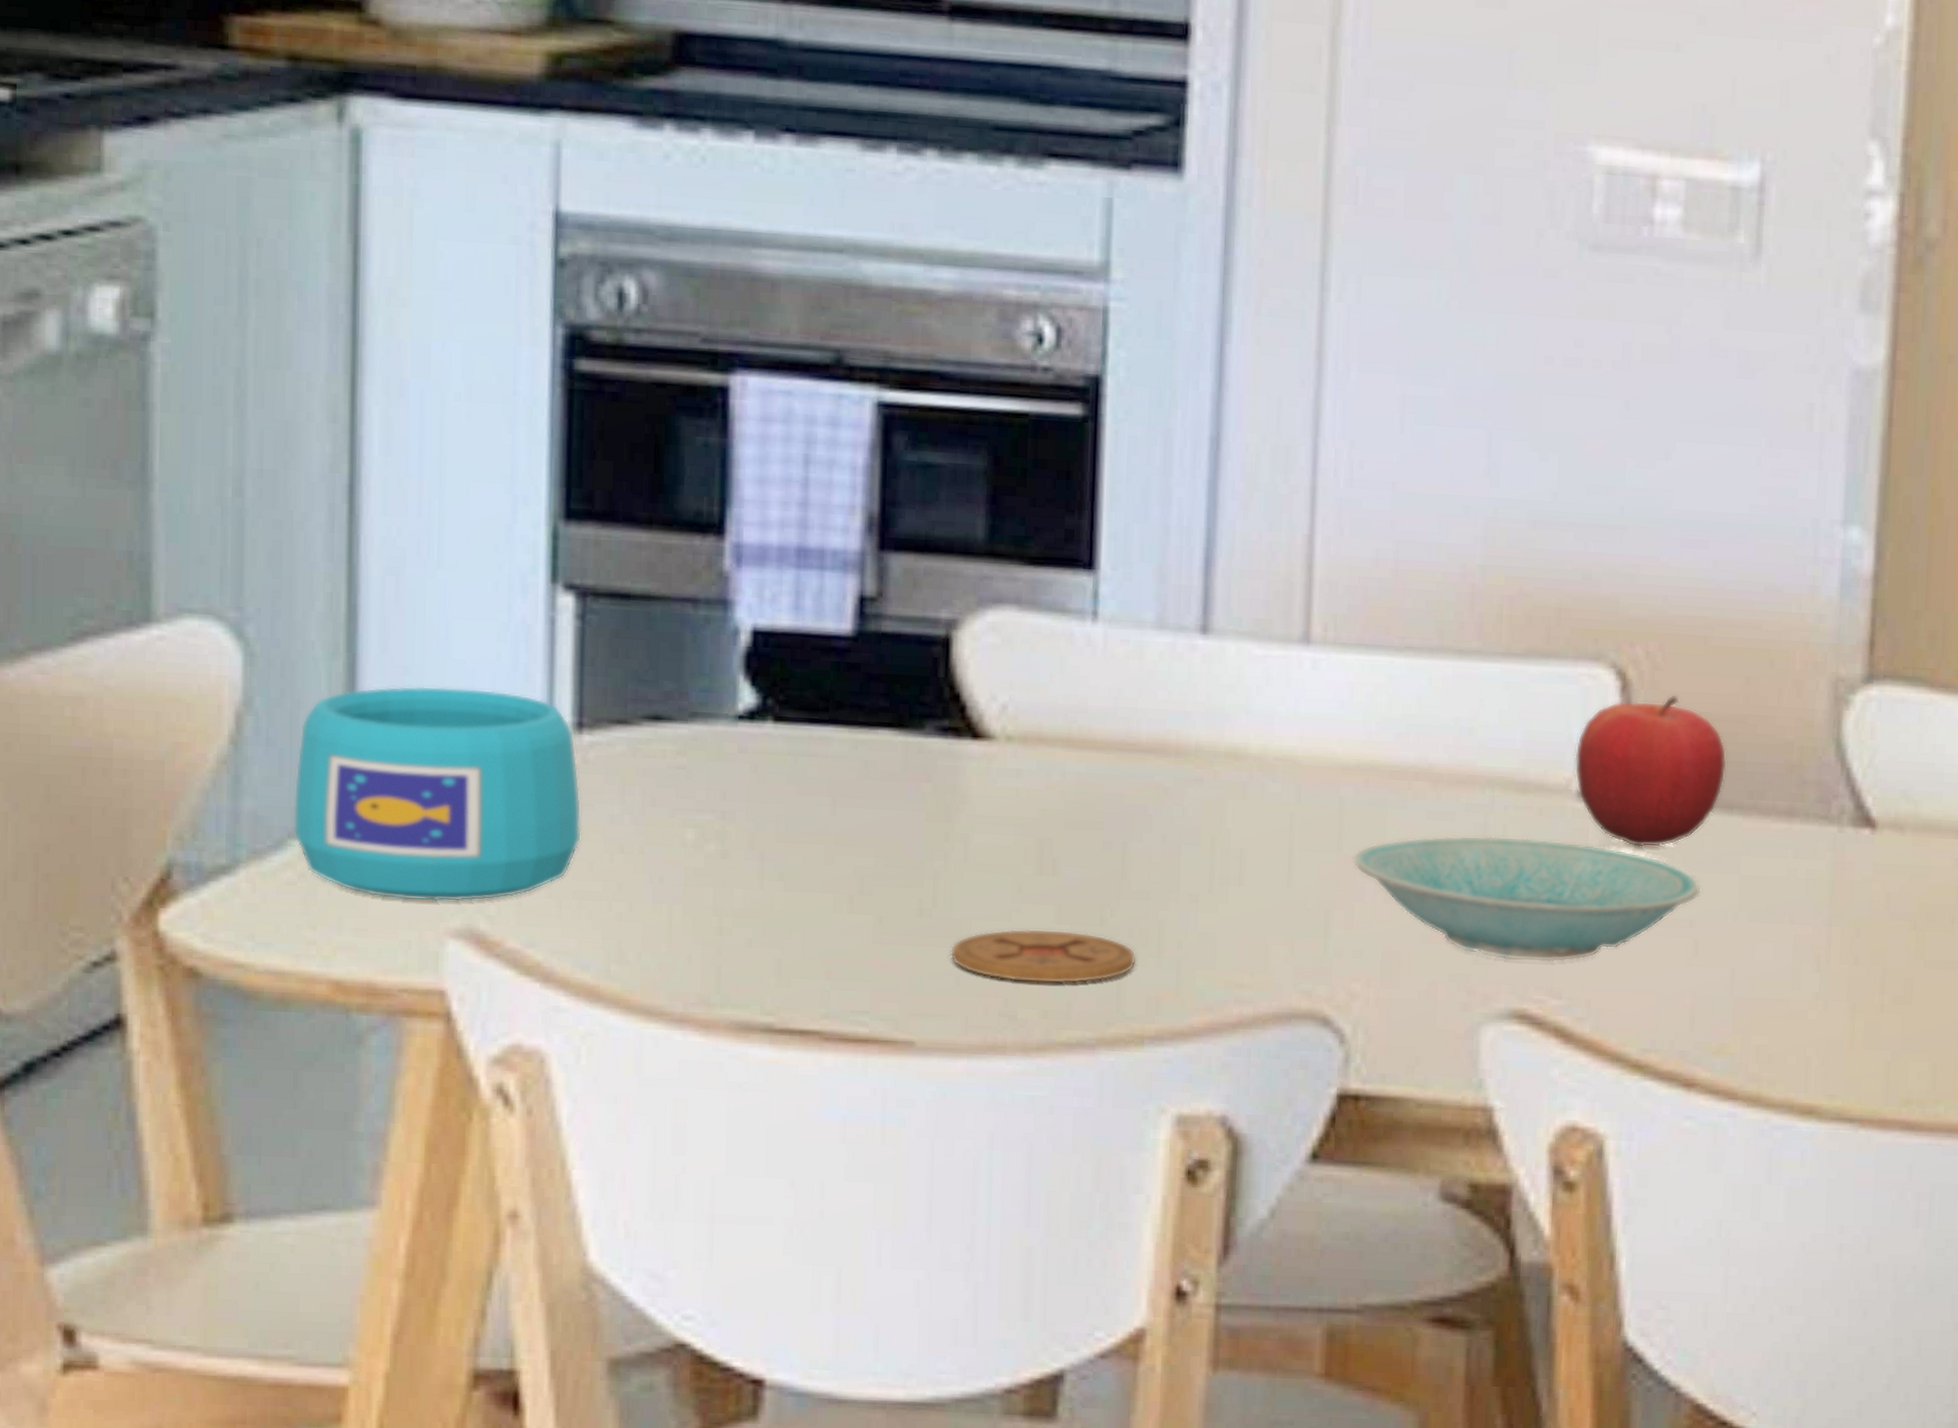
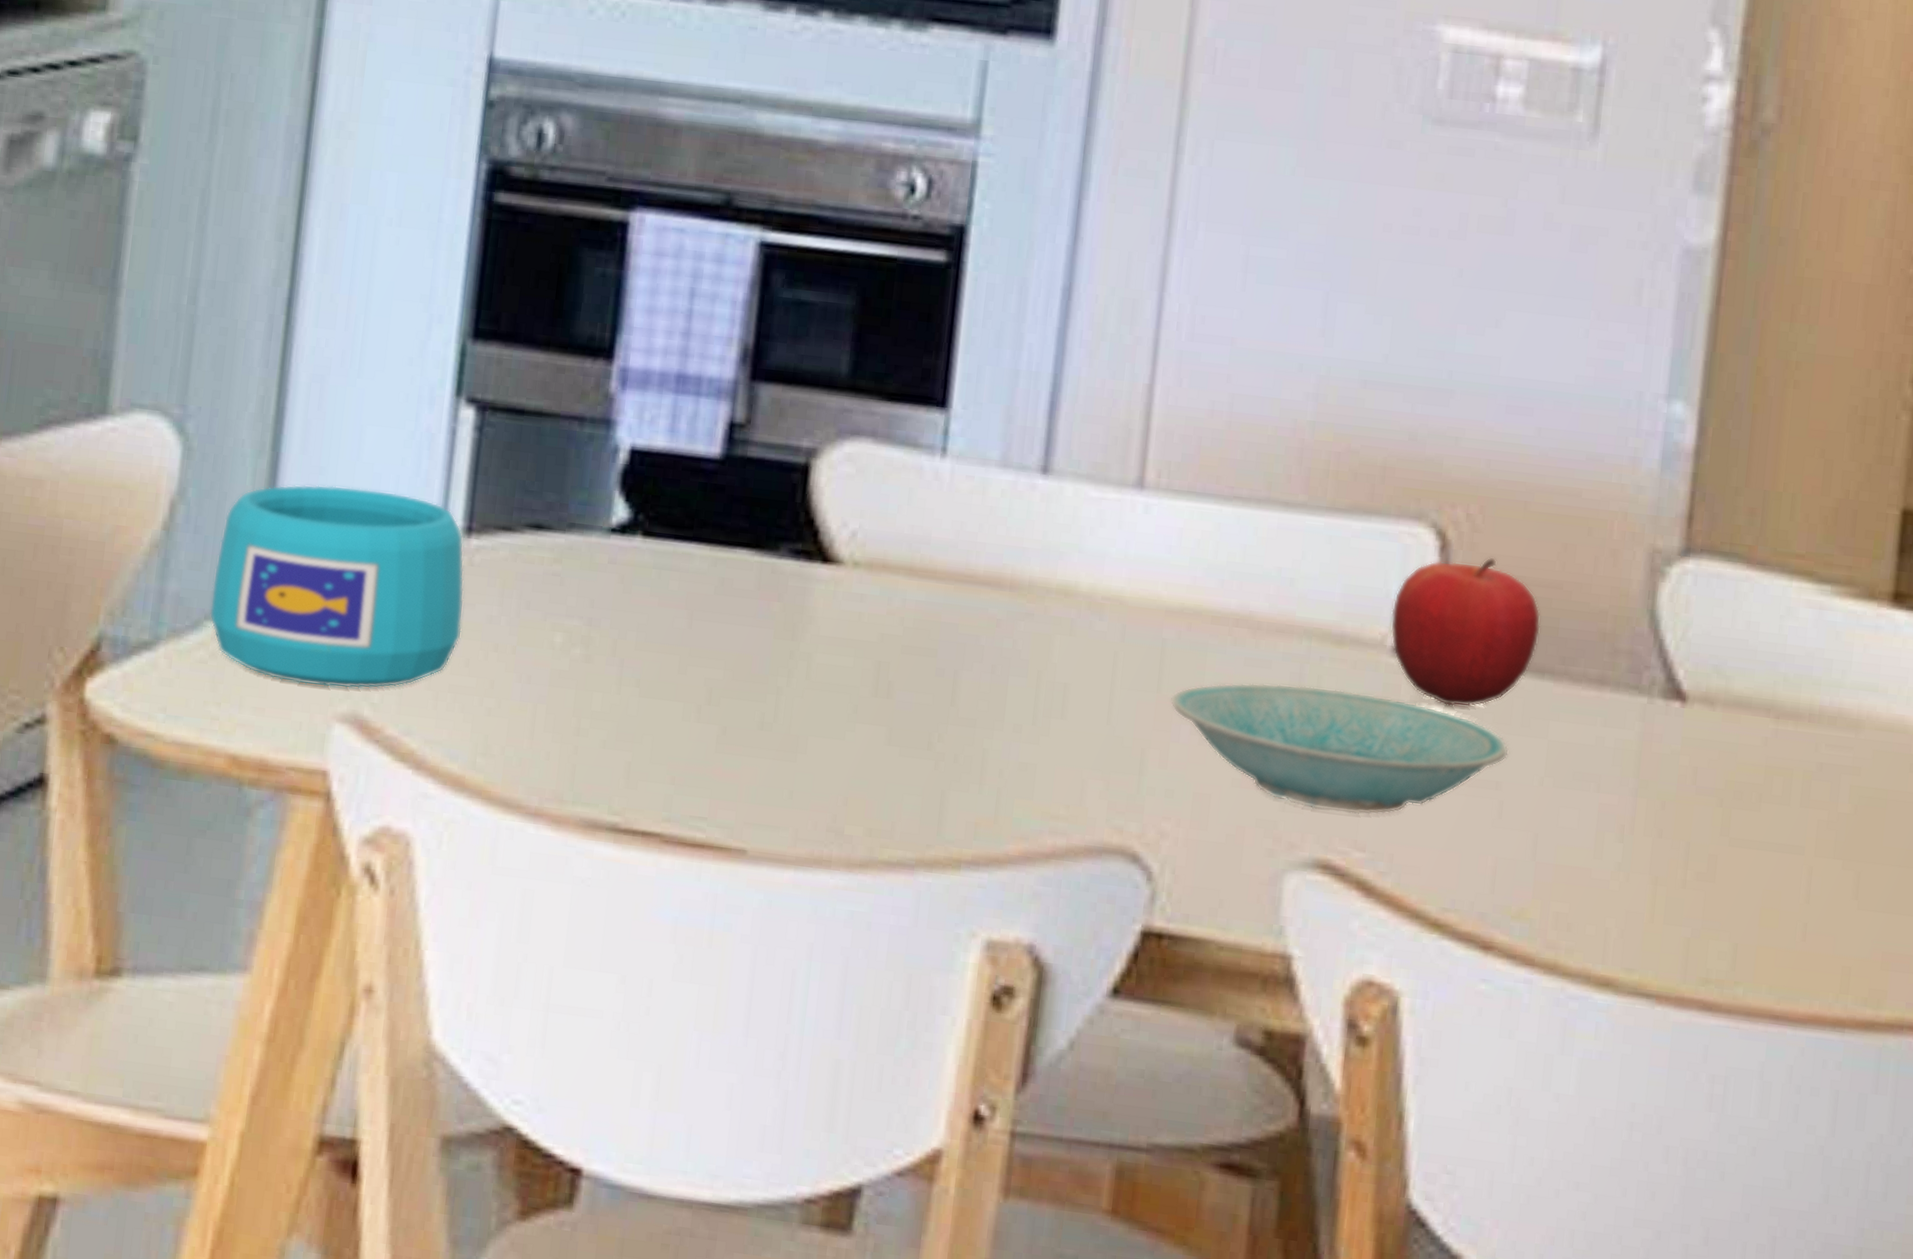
coaster: present [950,928,1137,984] -> none [786,747,960,805]

